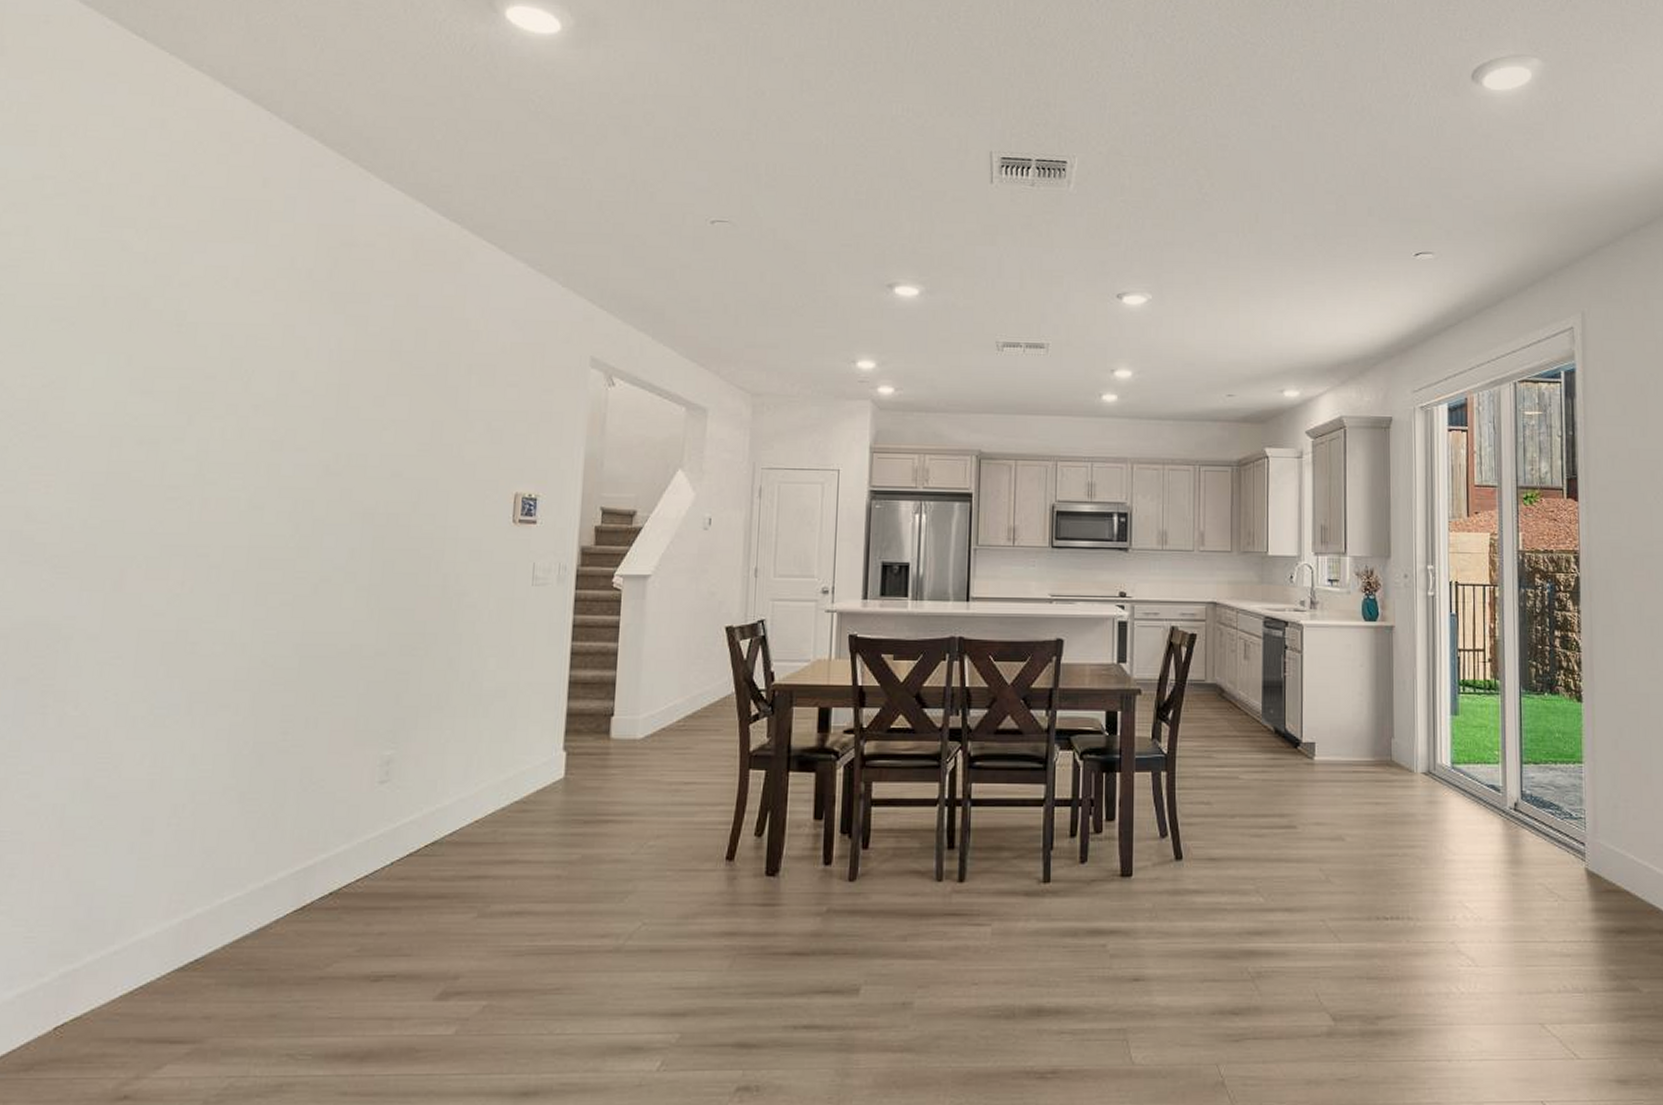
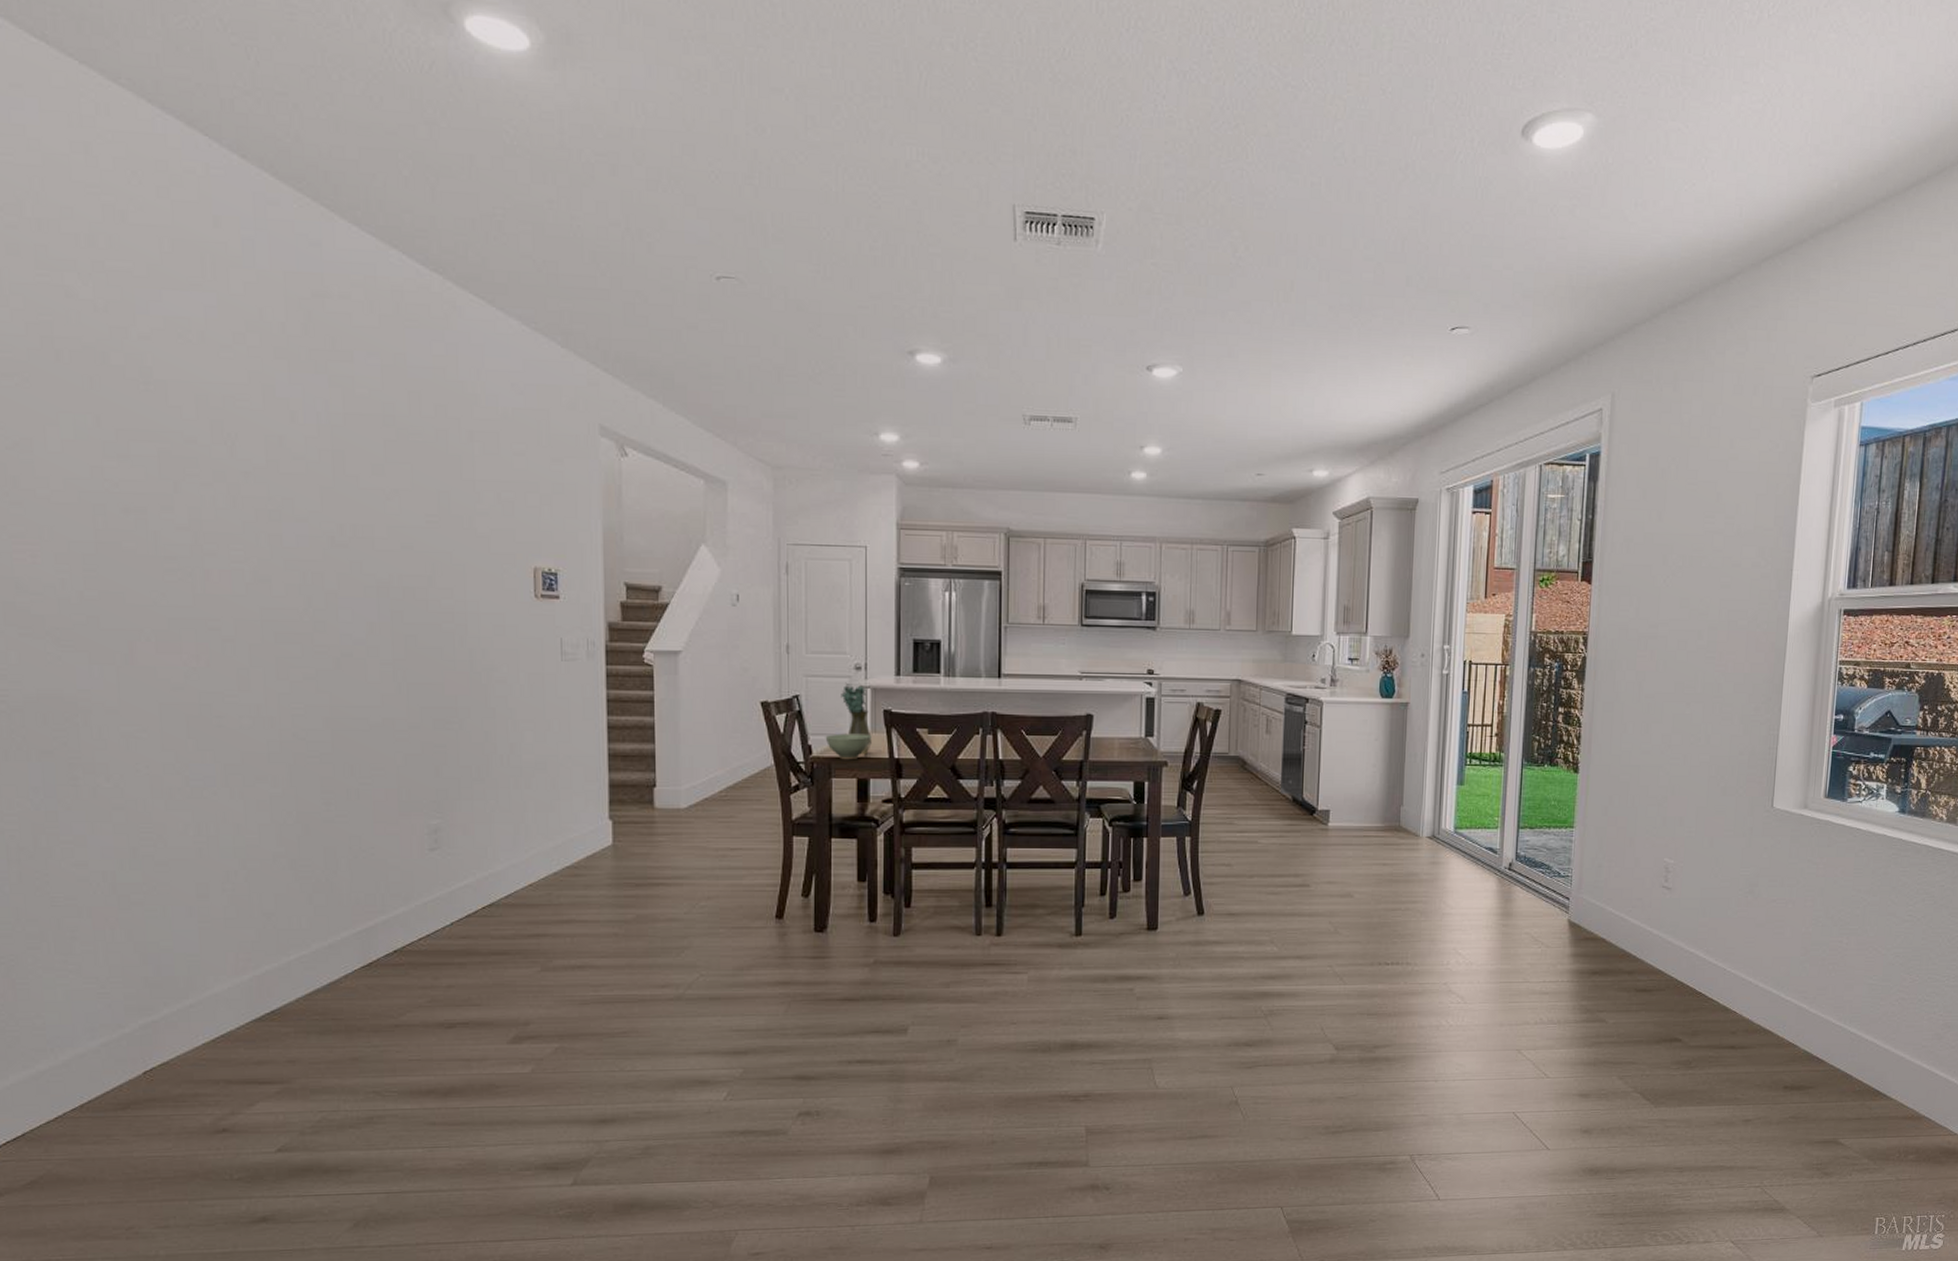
bowl: none [788,659,836,688] -> present [825,733,872,760]
vase: none [806,606,836,682] -> present [841,682,872,755]

